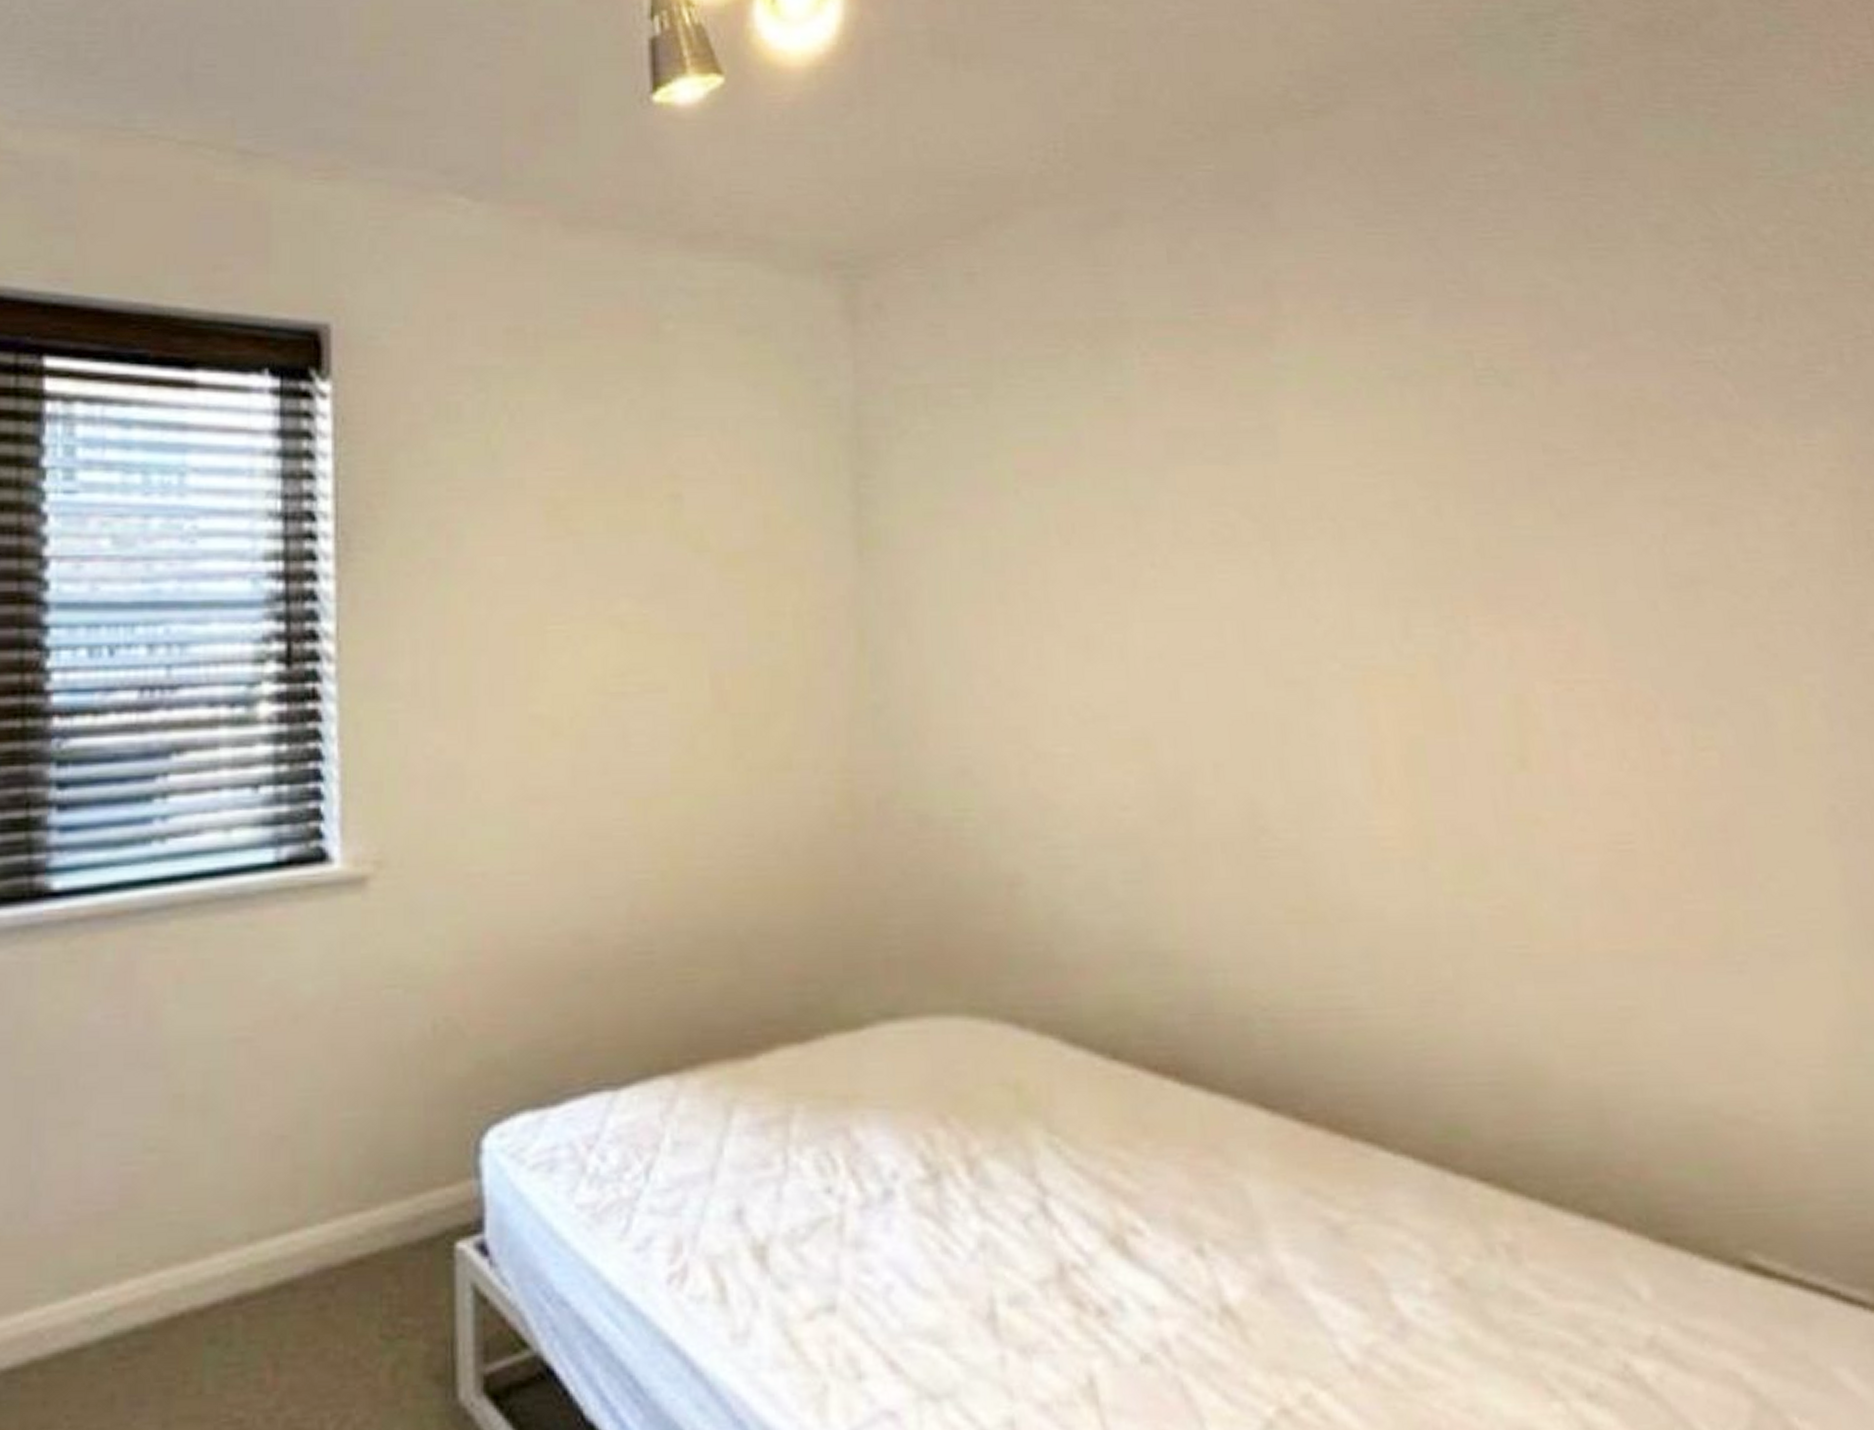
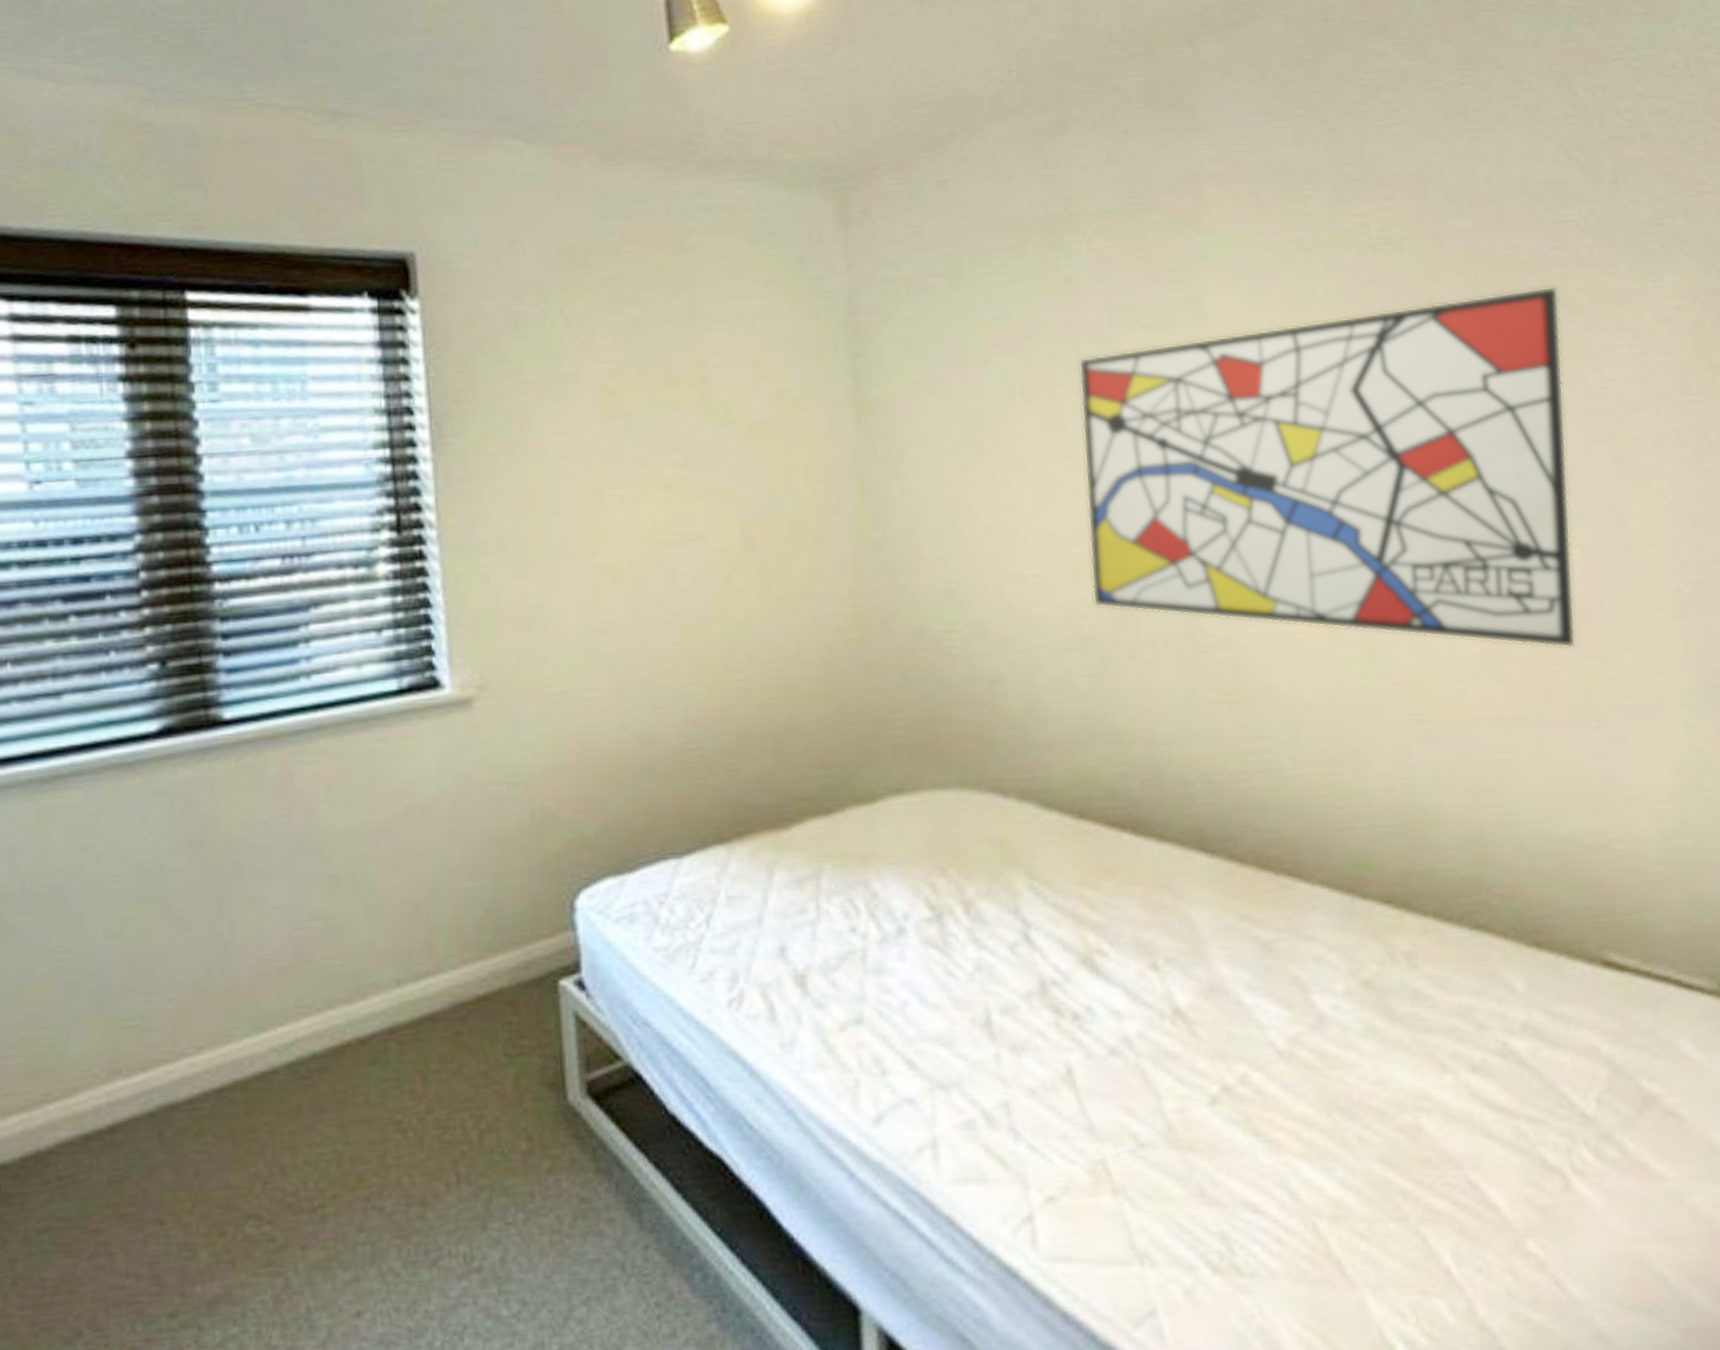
wall art: none [1127,437,1714,872] -> present [1078,286,1576,648]

